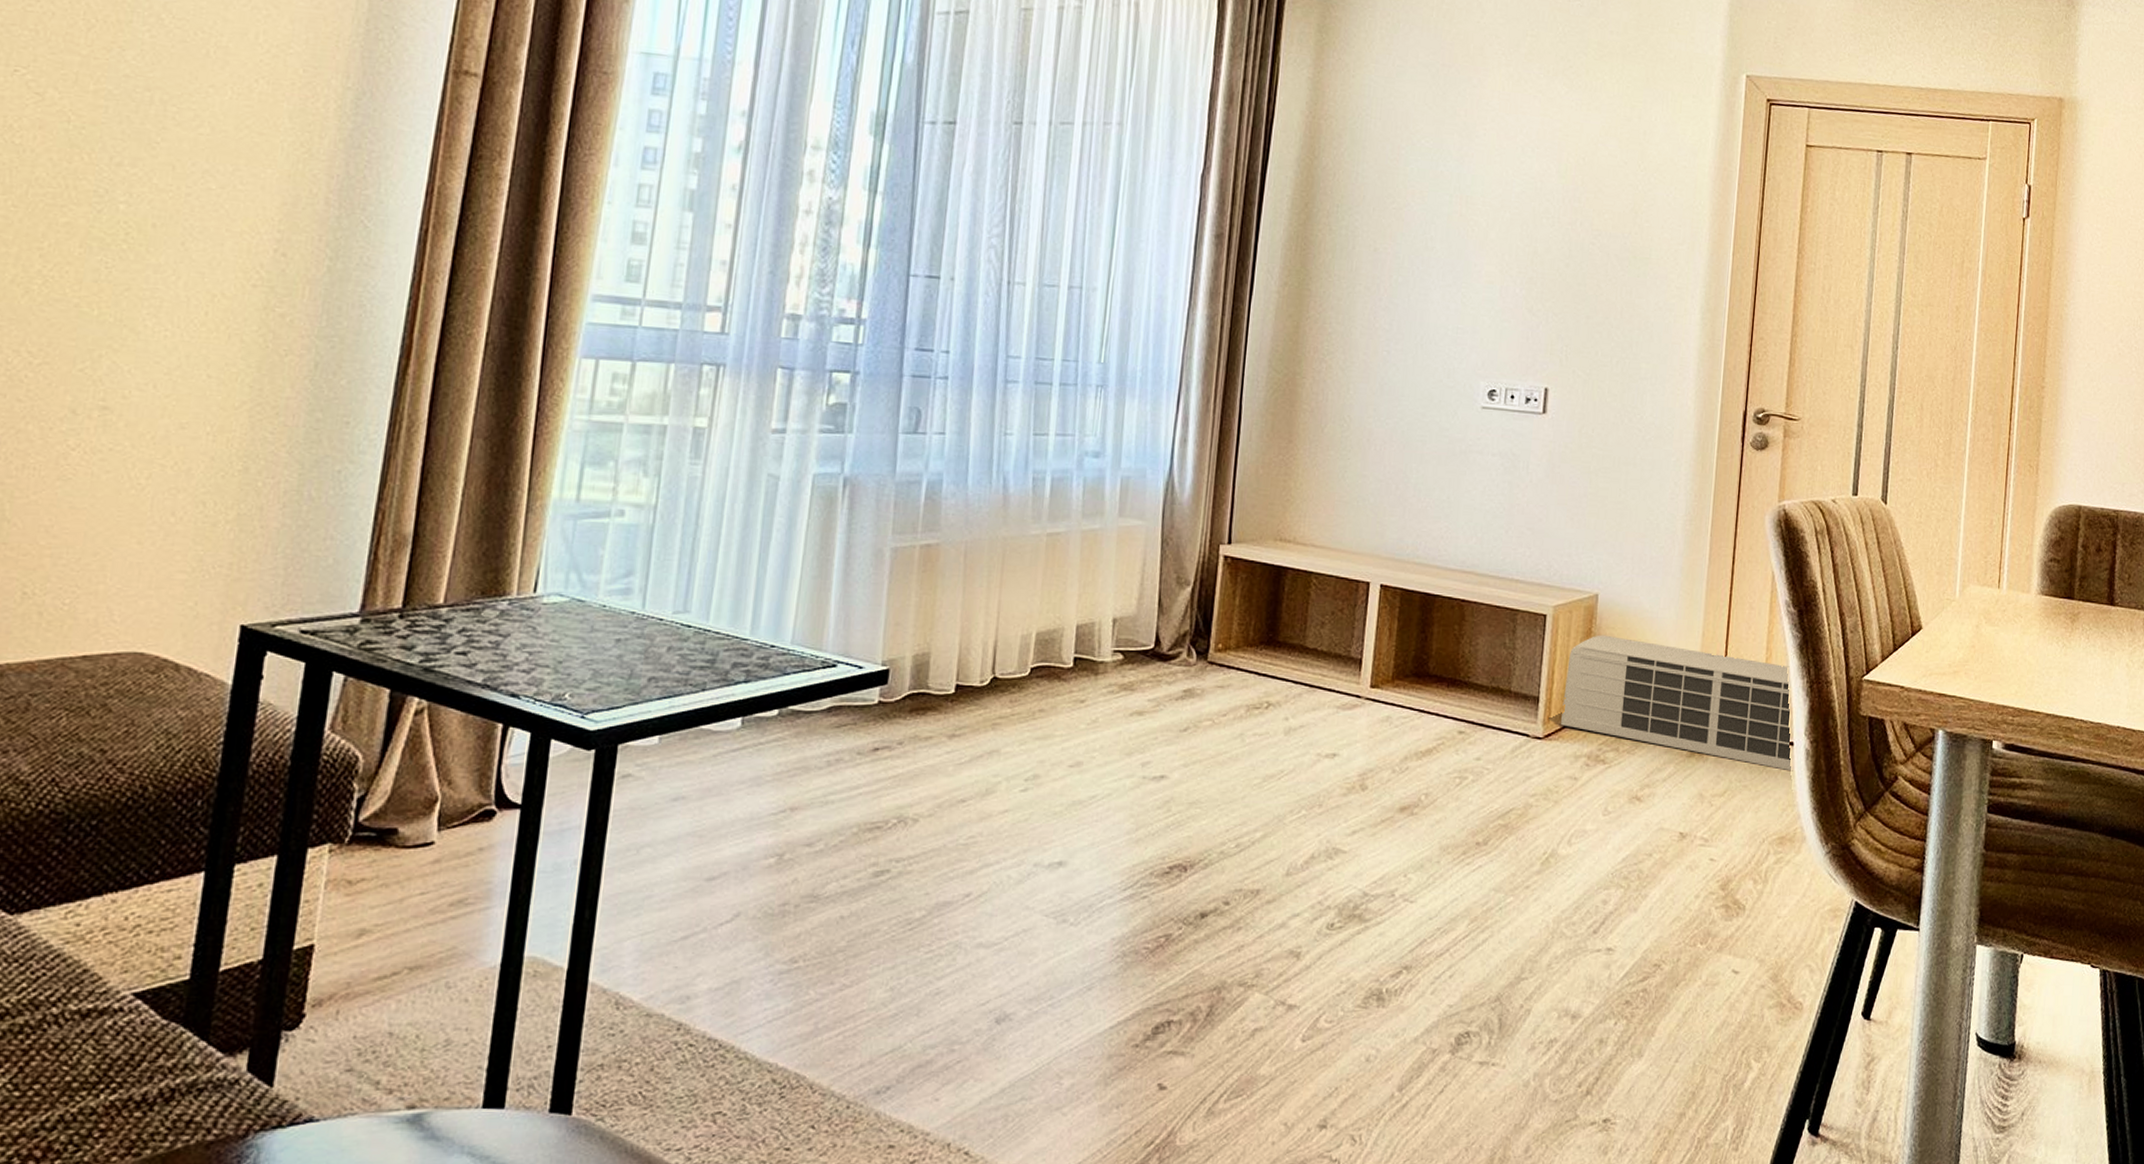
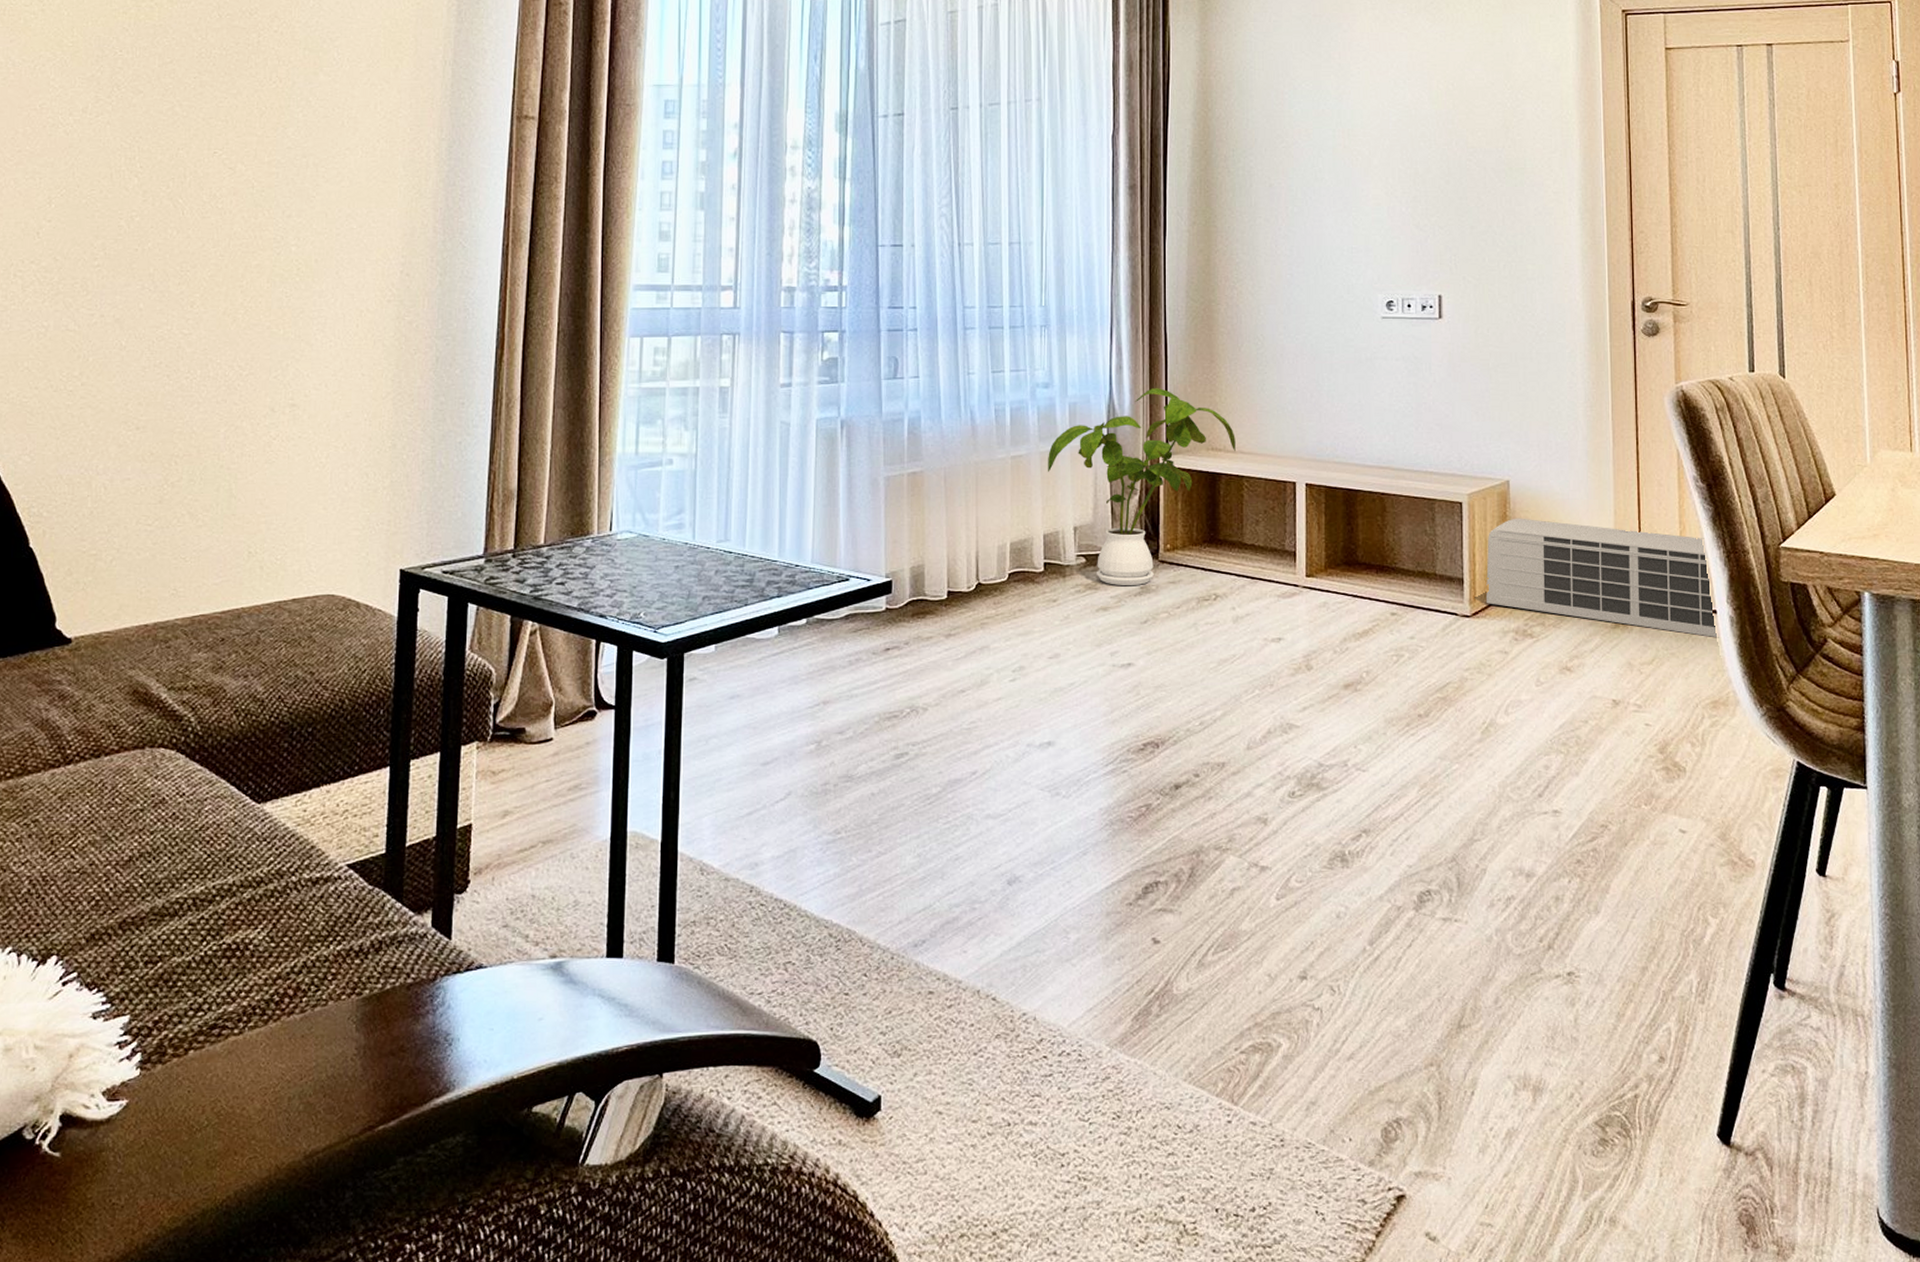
house plant: none [1089,466,1308,689] -> present [1048,388,1236,586]

